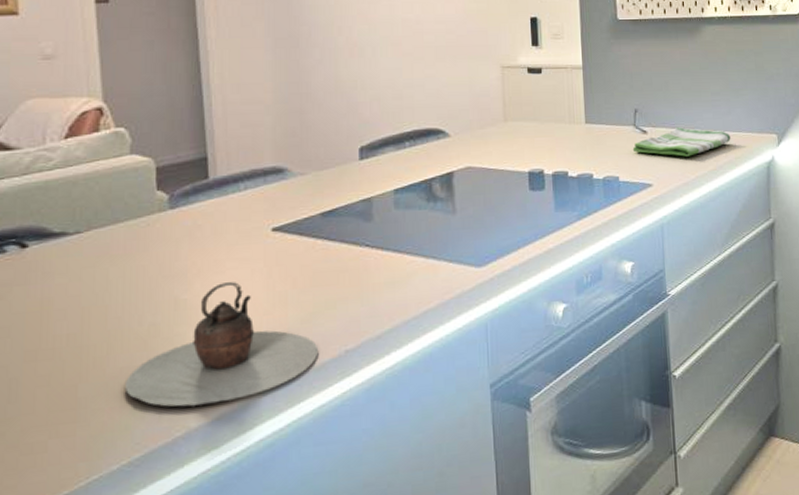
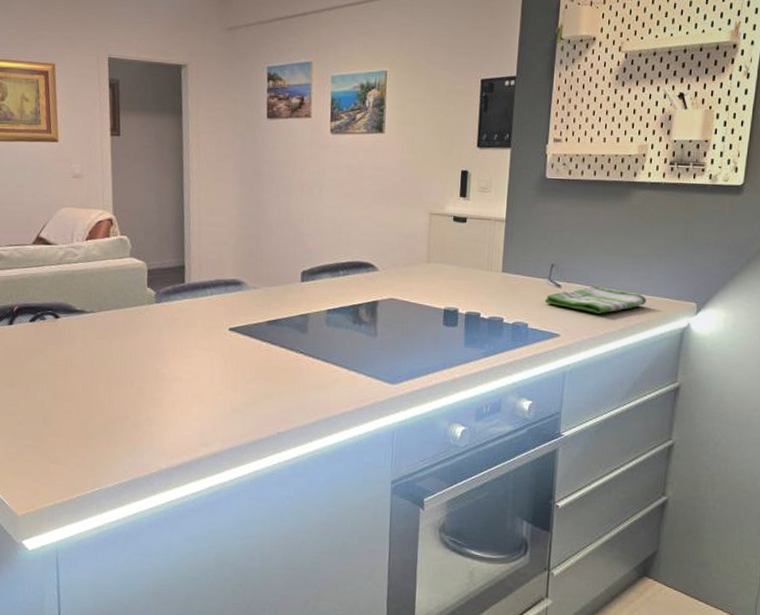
teapot: present [124,282,319,407] -> none [118,365,258,454]

